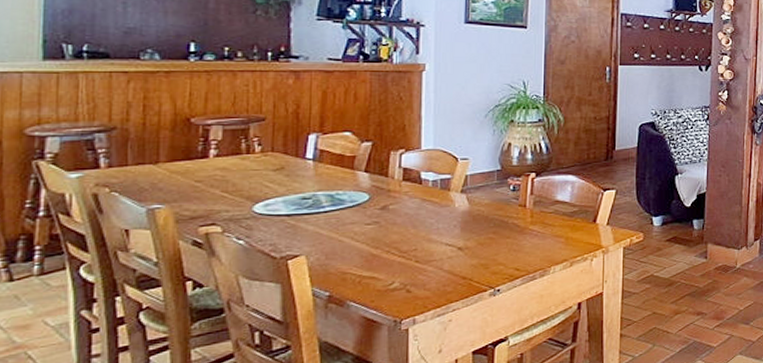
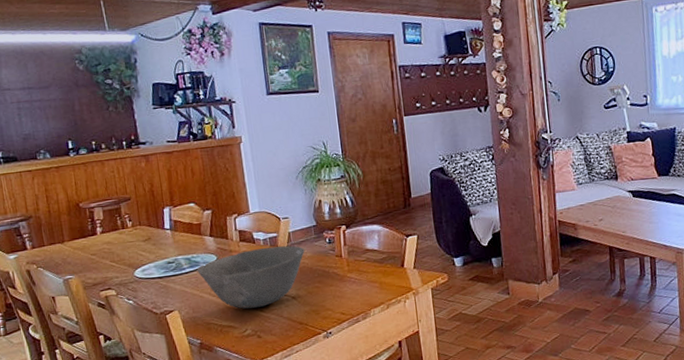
bowl: none [340,189,482,259] -> present [196,245,305,309]

